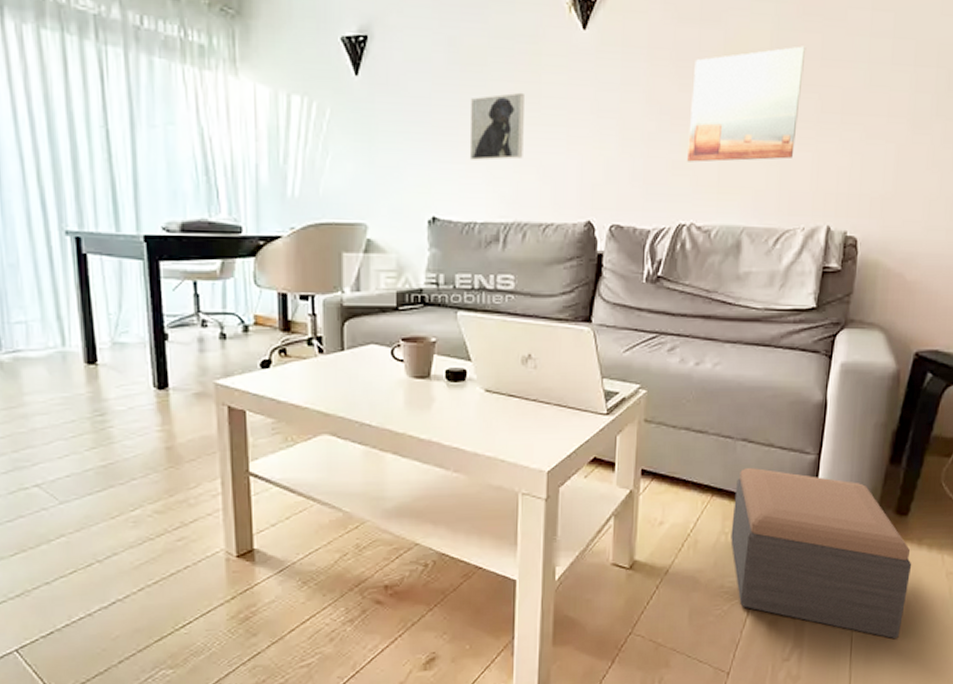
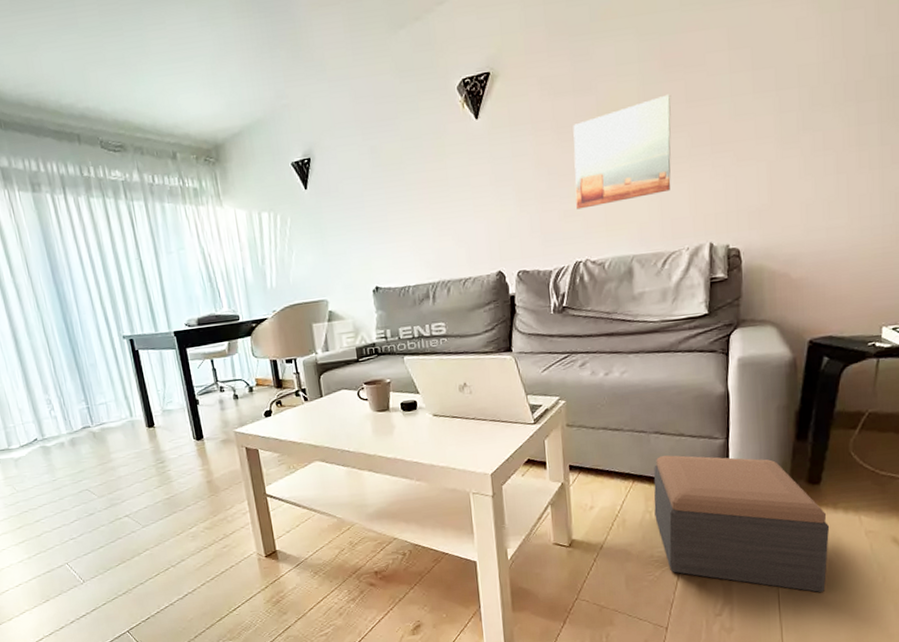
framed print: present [469,92,524,160] -> none [394,178,440,238]

